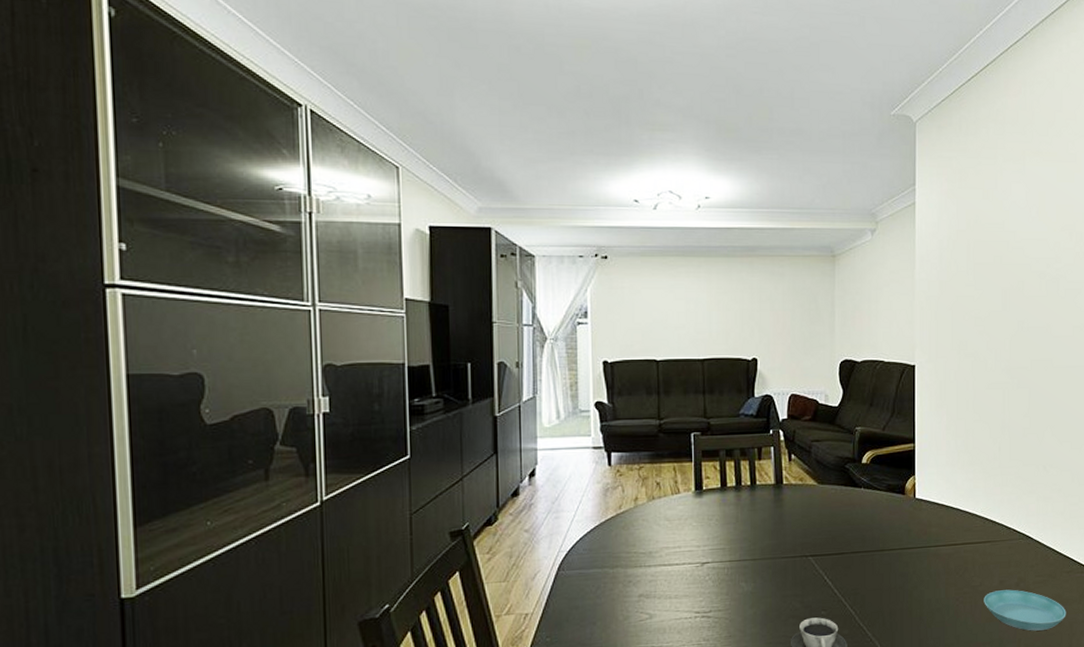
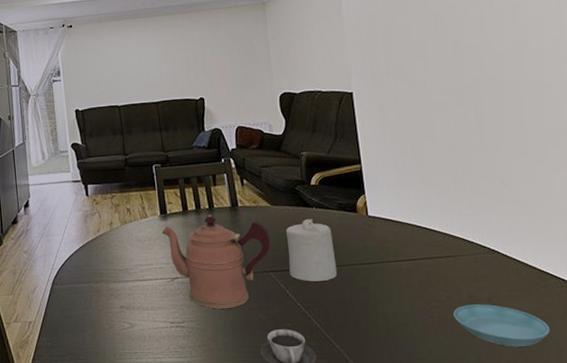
coffeepot: none [694,492,814,597] -> present [161,214,271,309]
candle: none [830,500,879,567] -> present [286,219,337,282]

